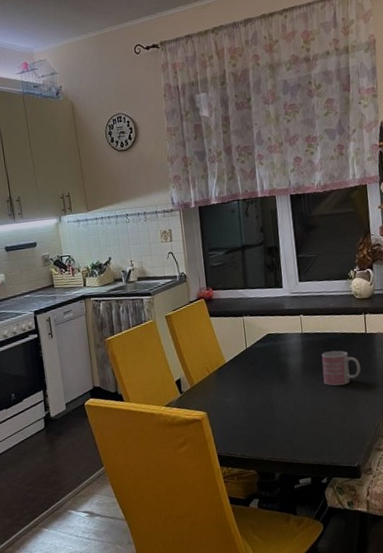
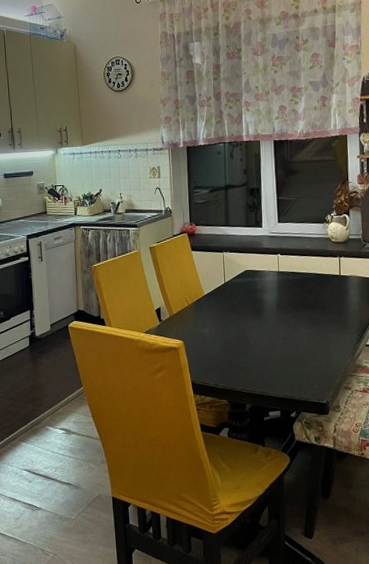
mug: present [321,350,361,386] -> none [296,290,333,324]

